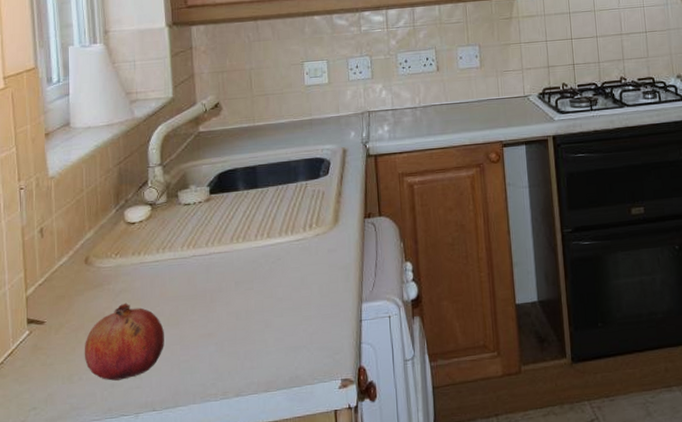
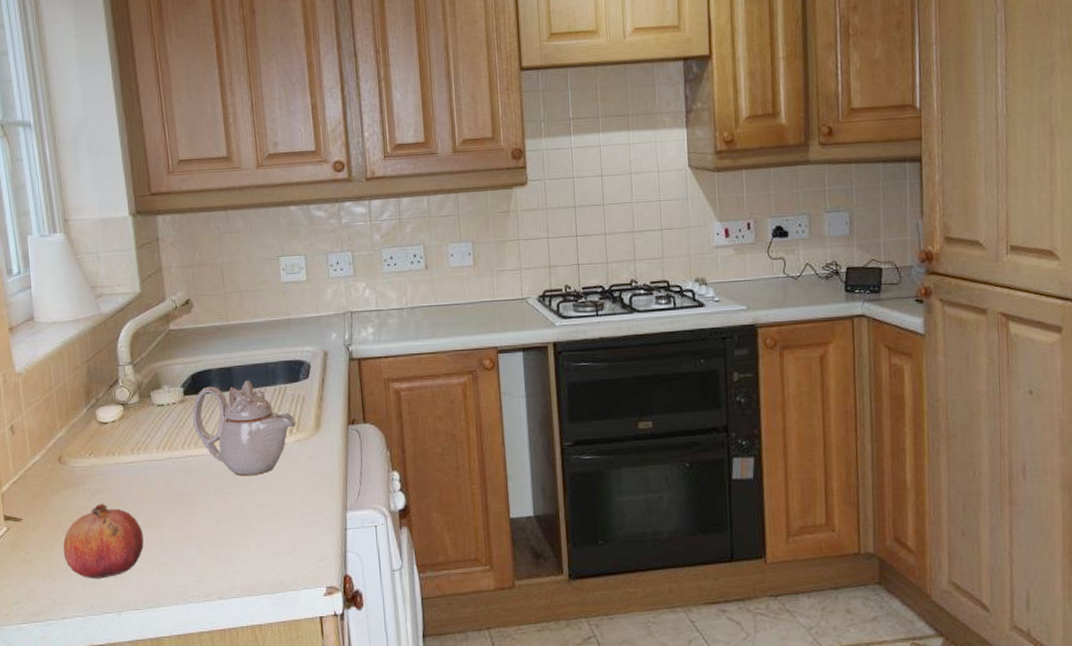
teapot: none [218,178,316,272] -> present [193,380,296,477]

